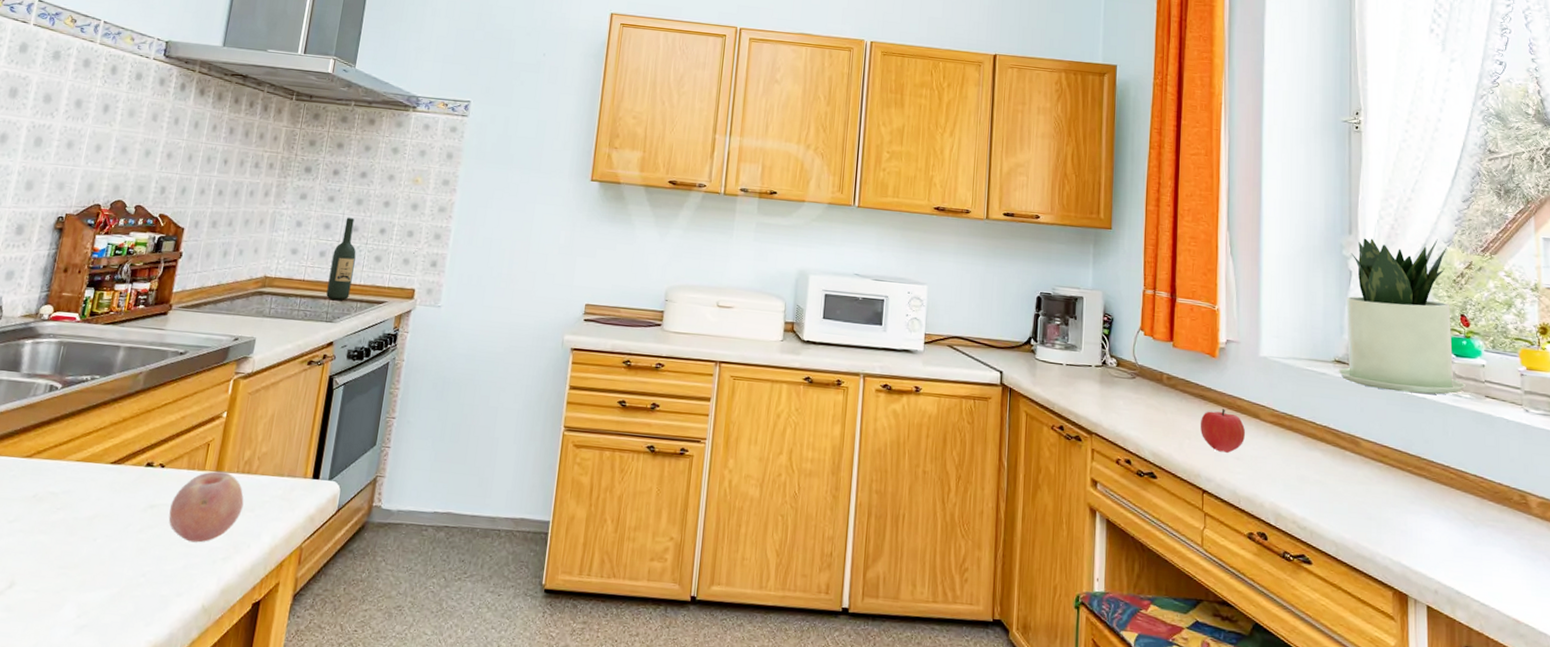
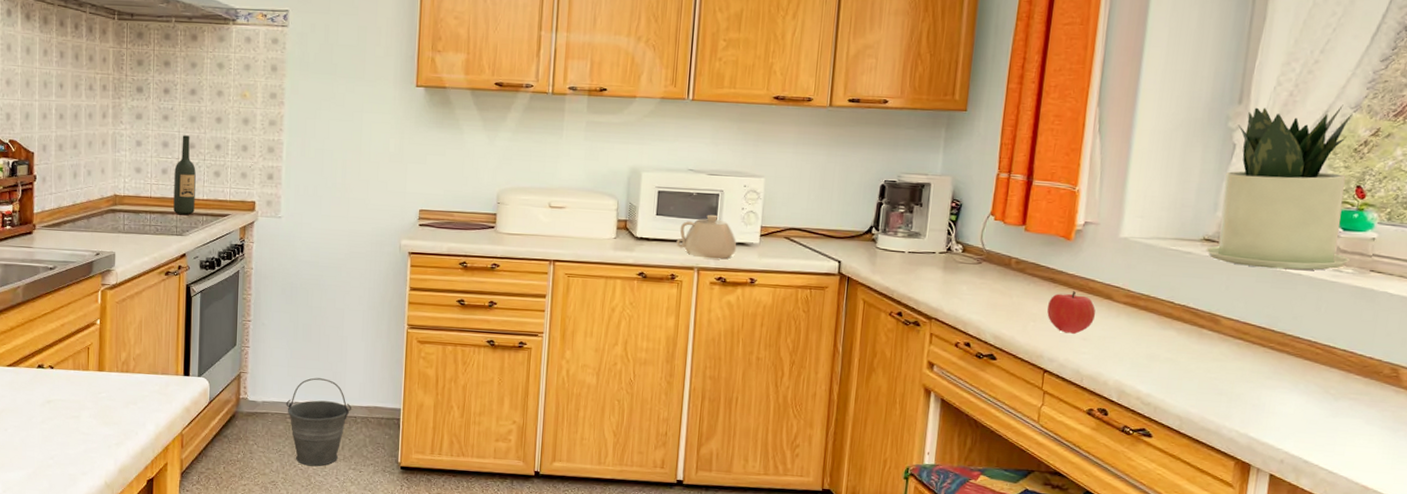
fruit: present [168,471,244,543] -> none [64,370,127,431]
bucket: none [423,484,496,589] -> present [286,377,351,467]
teapot: none [842,319,902,366] -> present [676,214,737,260]

